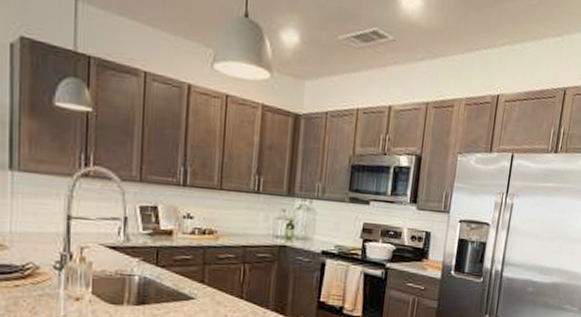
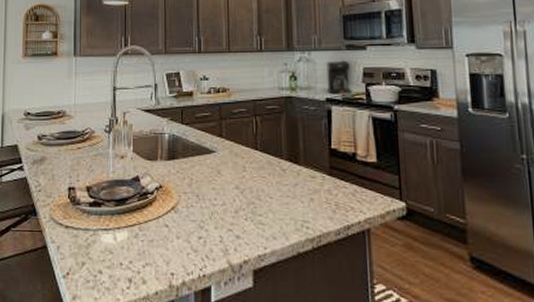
coffee maker: none [324,213,351,249] -> present [326,62,352,95]

